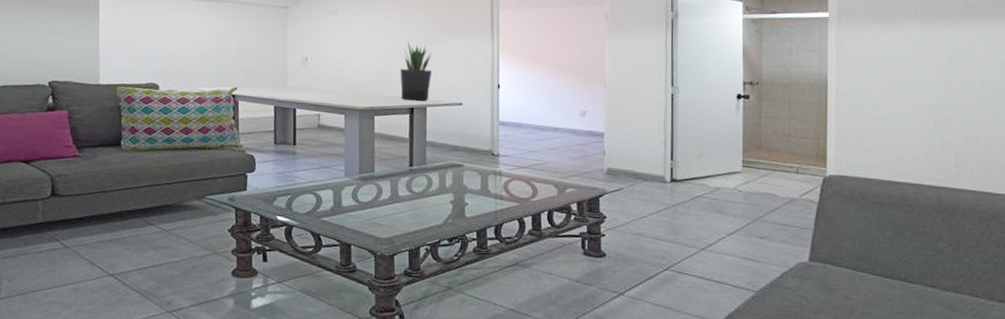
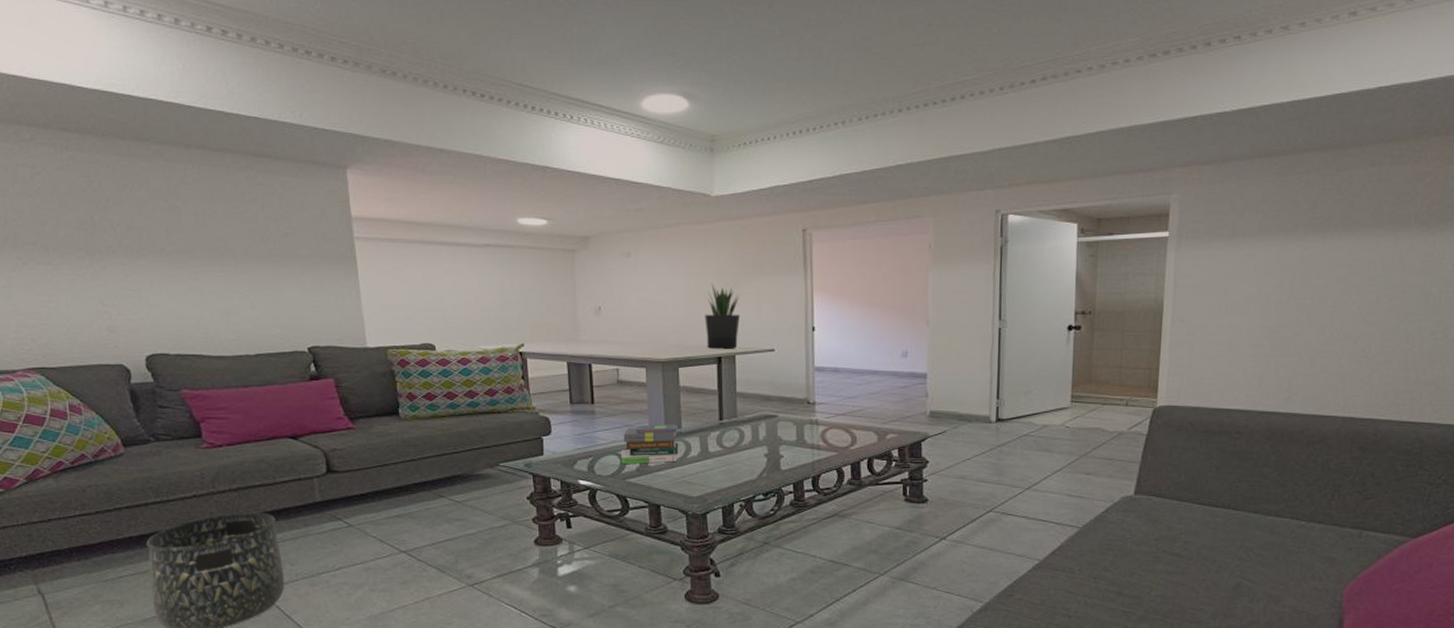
books: none [316,167,371,204] -> present [620,424,679,465]

